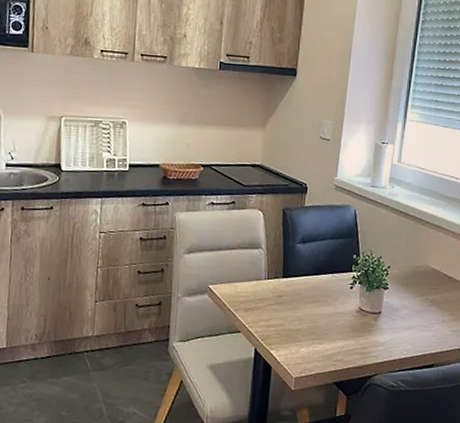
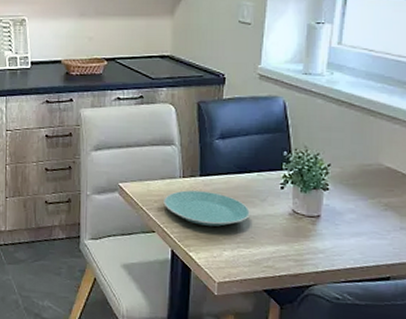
plate: none [249,291,324,325] -> present [163,190,250,227]

